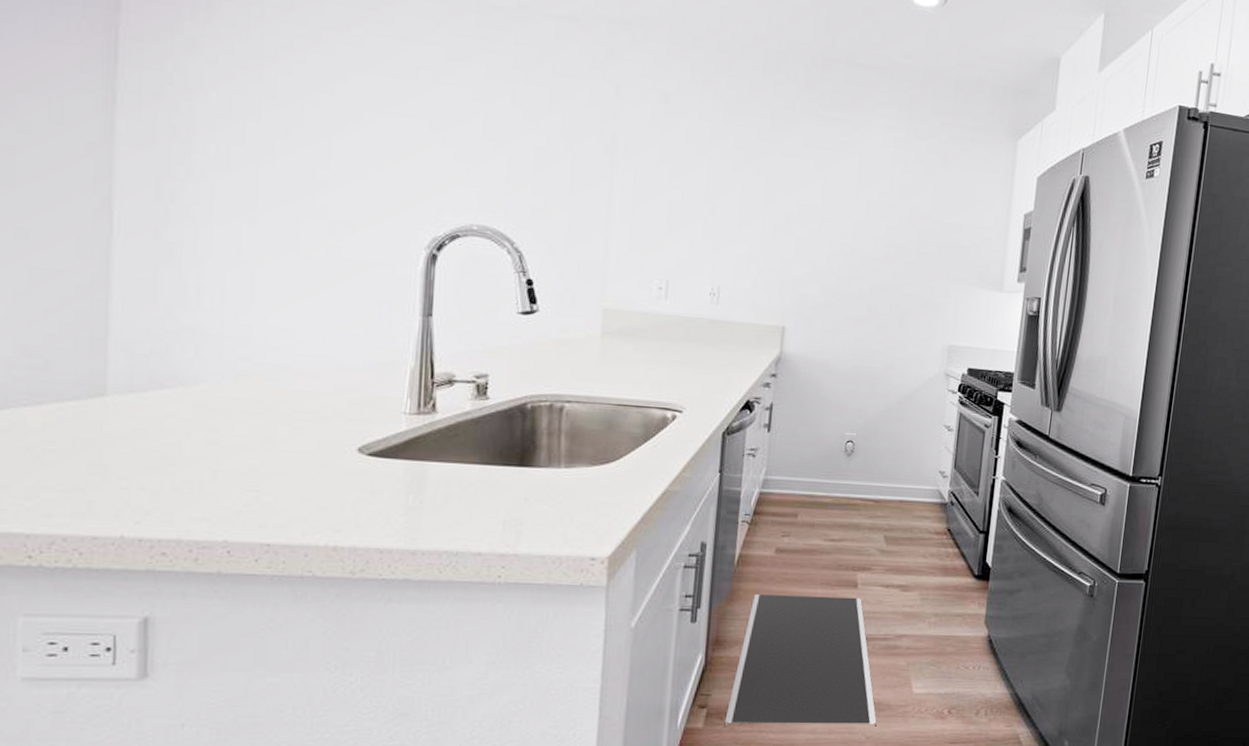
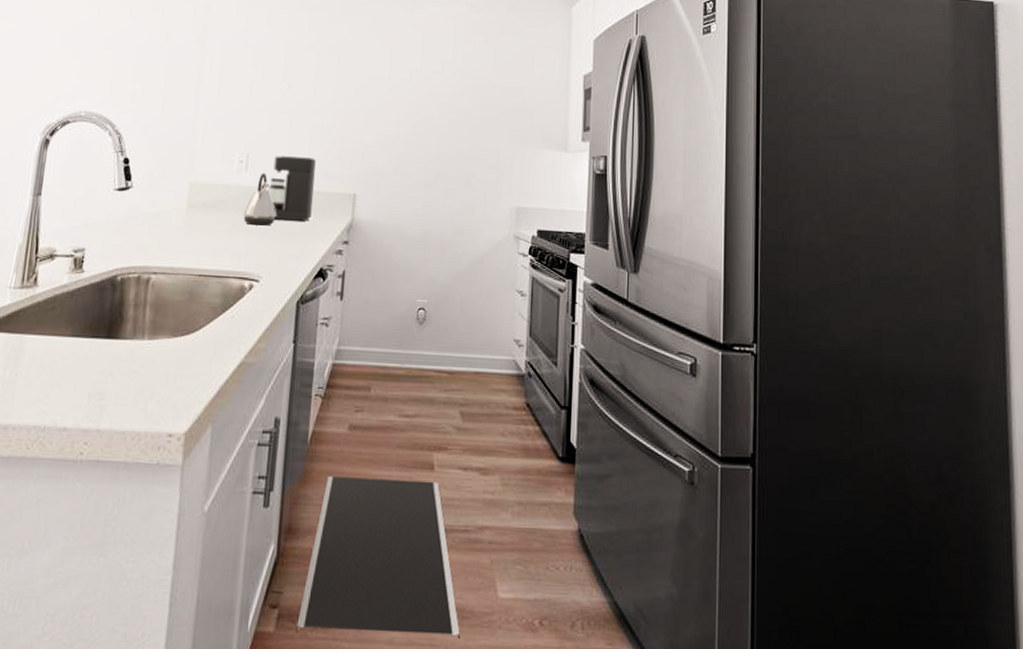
kettle: none [664,300,700,356] -> present [243,172,276,226]
coffee maker: none [683,283,742,353] -> present [261,156,316,221]

